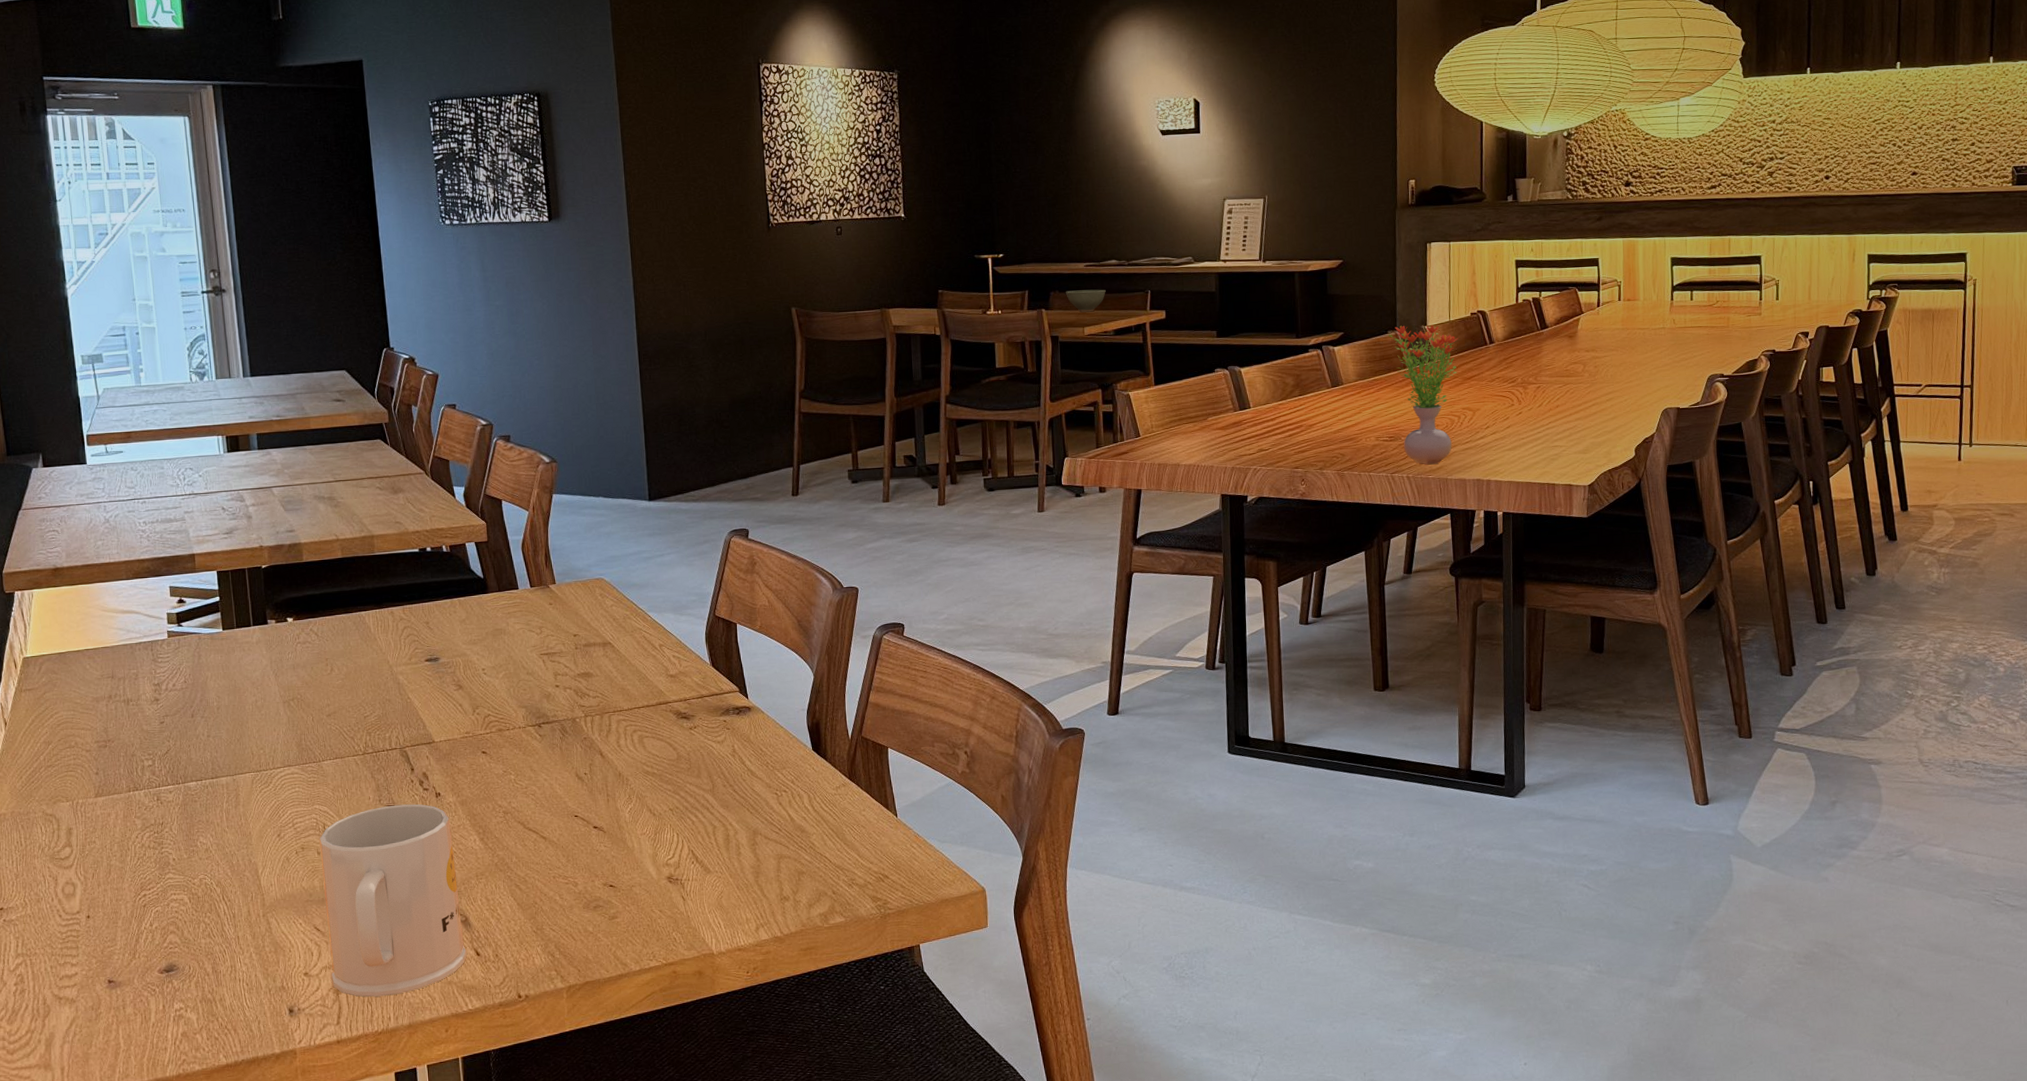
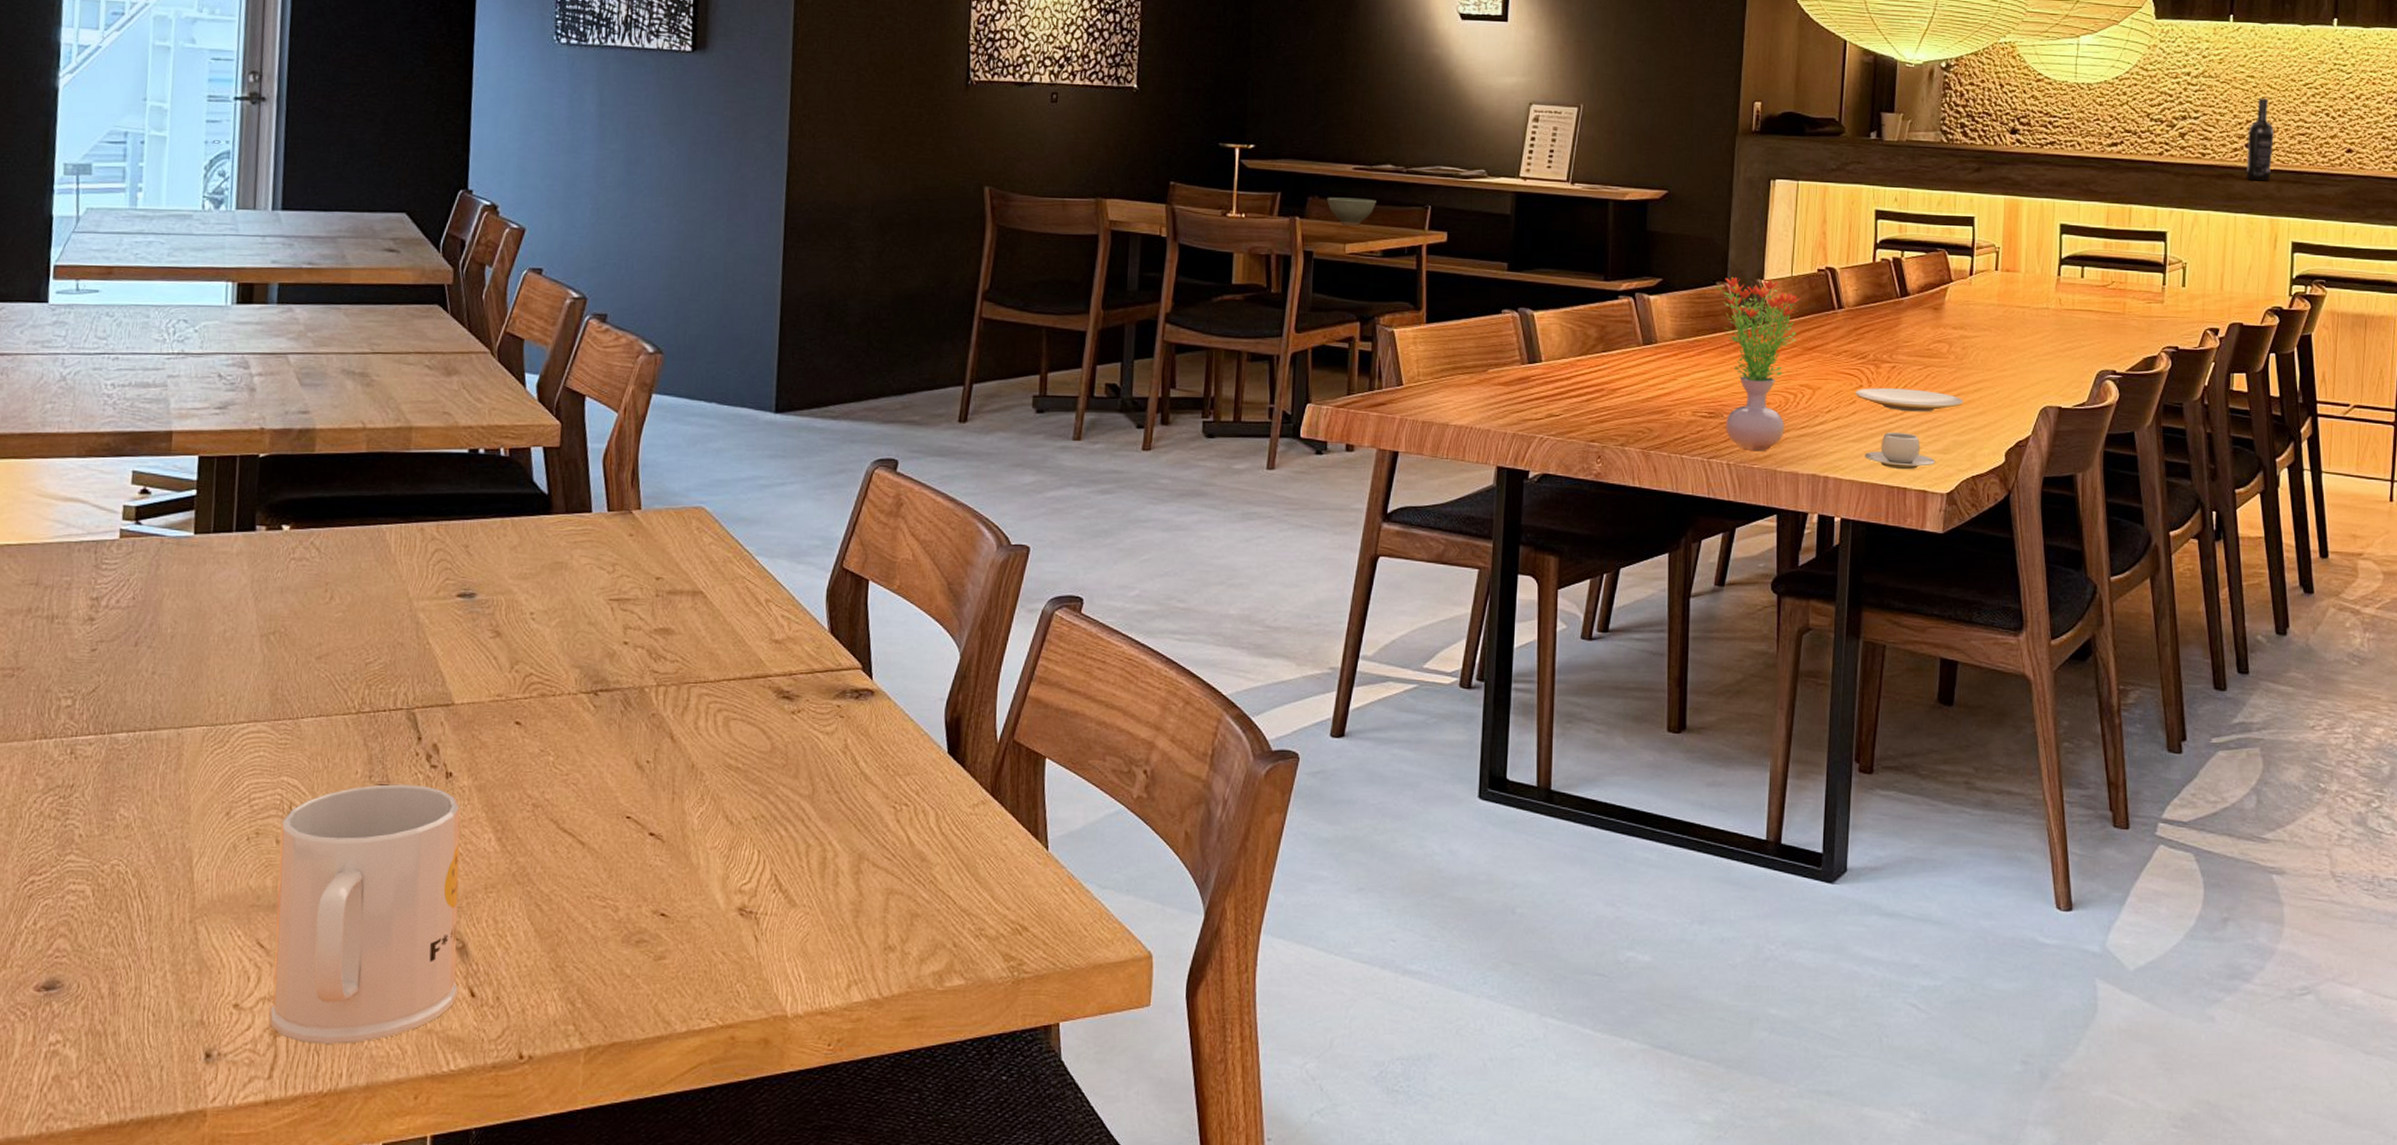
plate: none [1508,403,1598,422] -> present [1855,388,1963,412]
teacup: none [1519,439,1578,469] -> present [1865,432,1936,470]
wine bottle: none [1826,135,1849,207] -> present [2246,98,2274,182]

